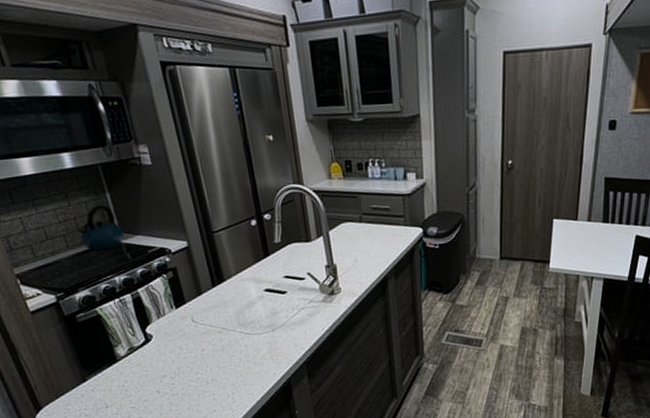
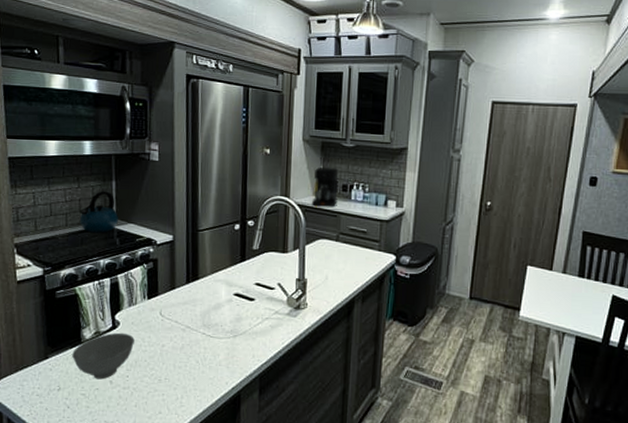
bowl: none [110,344,173,392] -> present [72,332,134,380]
coffee maker: none [325,146,355,190] -> present [312,167,338,207]

